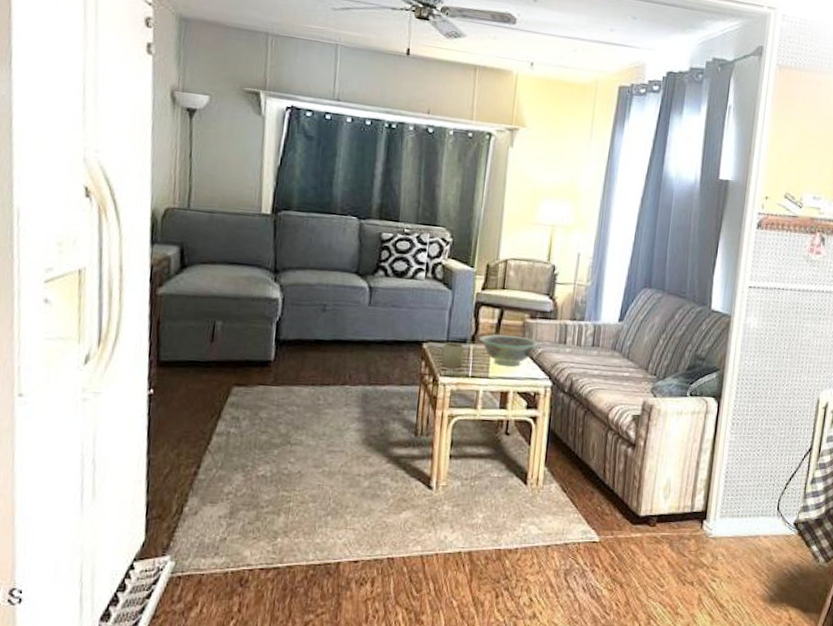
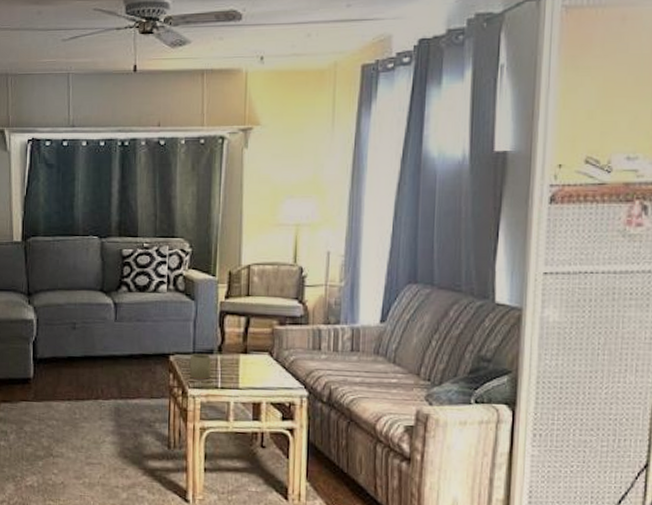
decorative bowl: present [478,334,540,367] -> none [225,343,291,376]

